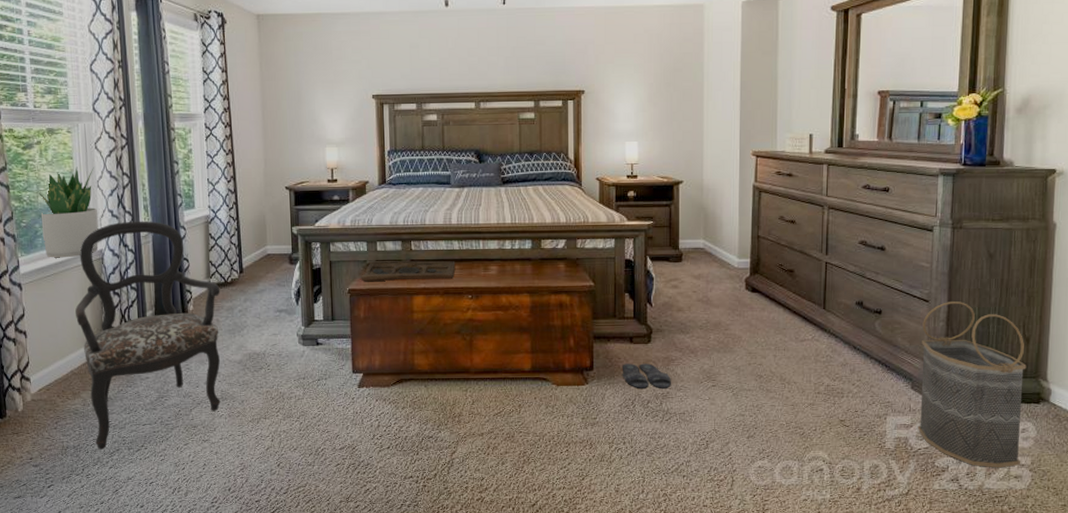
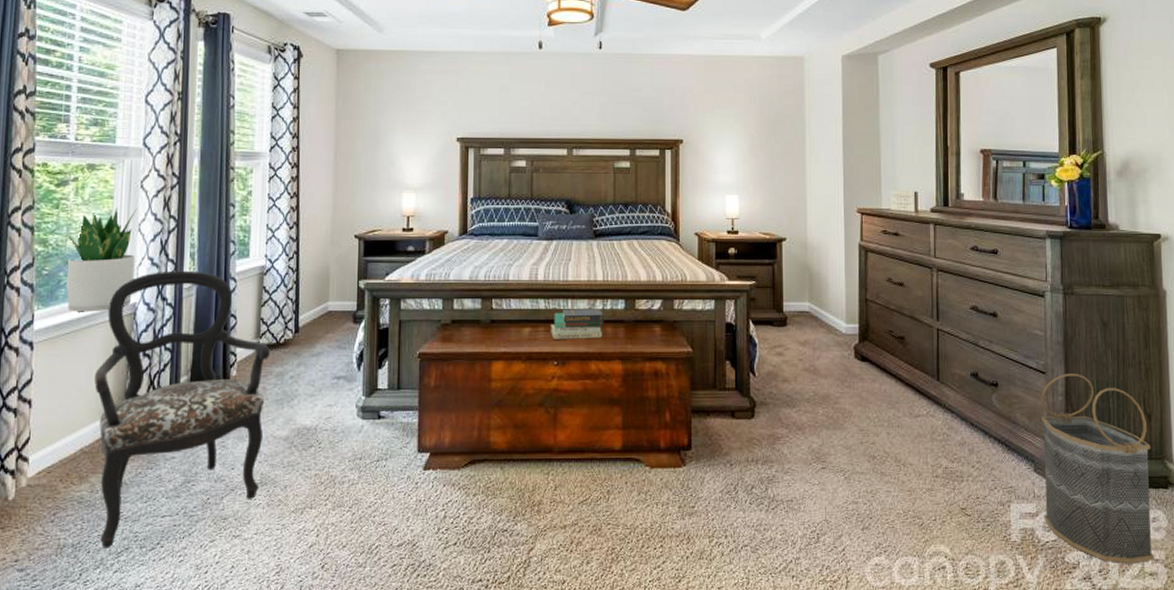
decorative tray: present [361,260,456,281] -> none [433,321,541,344]
books: none [464,247,513,276] -> present [550,308,605,339]
slippers: present [622,363,671,390] -> none [723,442,777,472]

